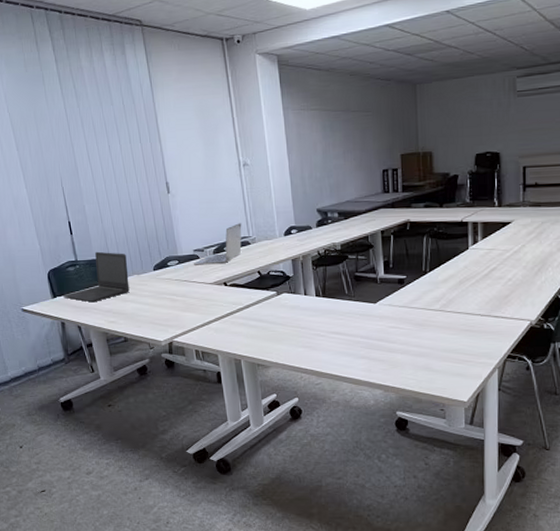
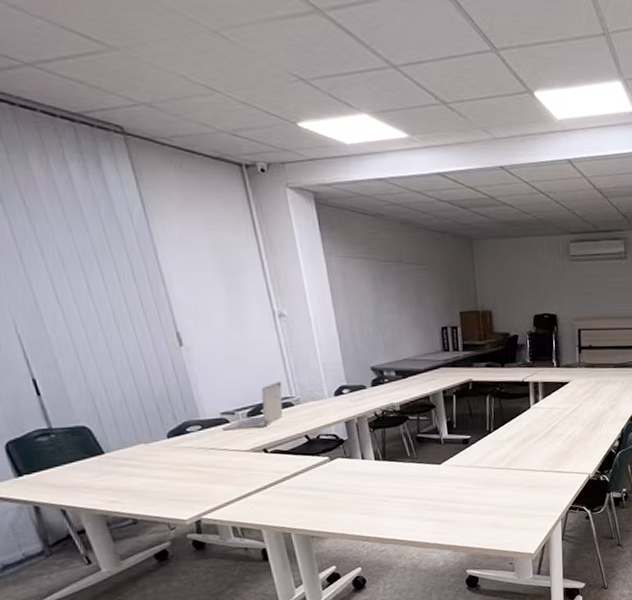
laptop: present [62,251,130,303] -> none [32,416,135,480]

